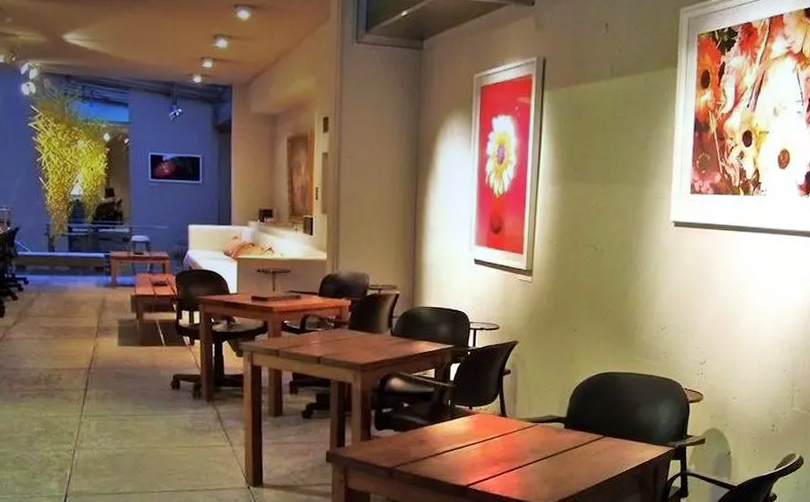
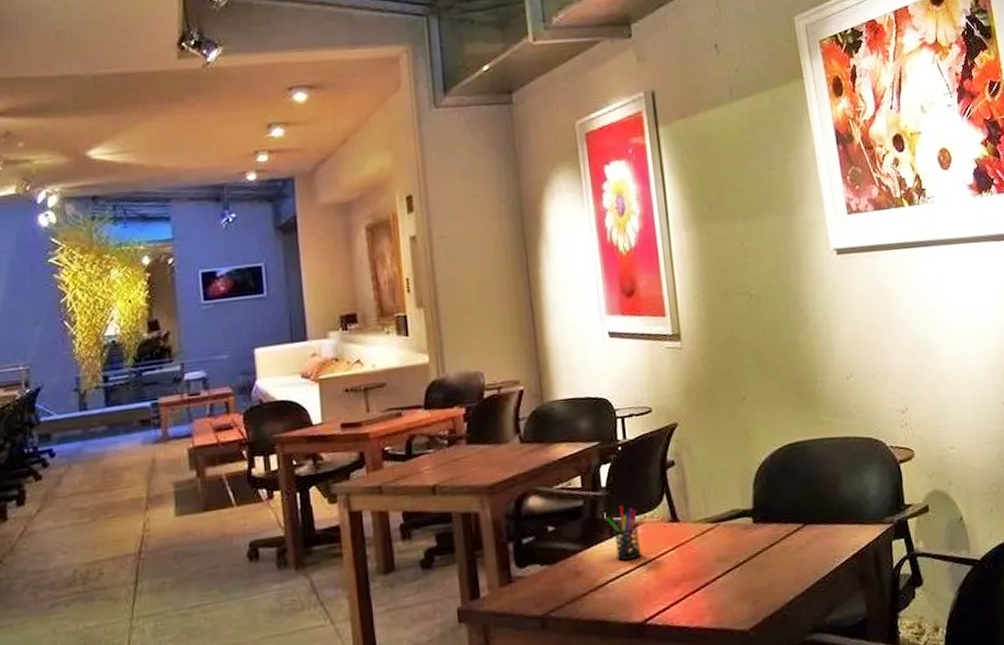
pen holder: none [450,397,475,439] -> present [606,505,641,561]

